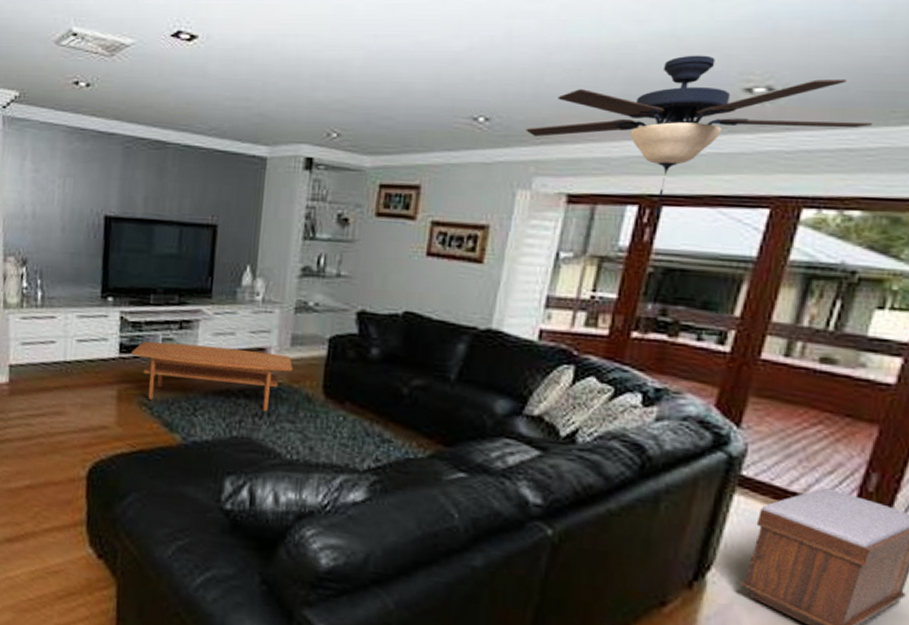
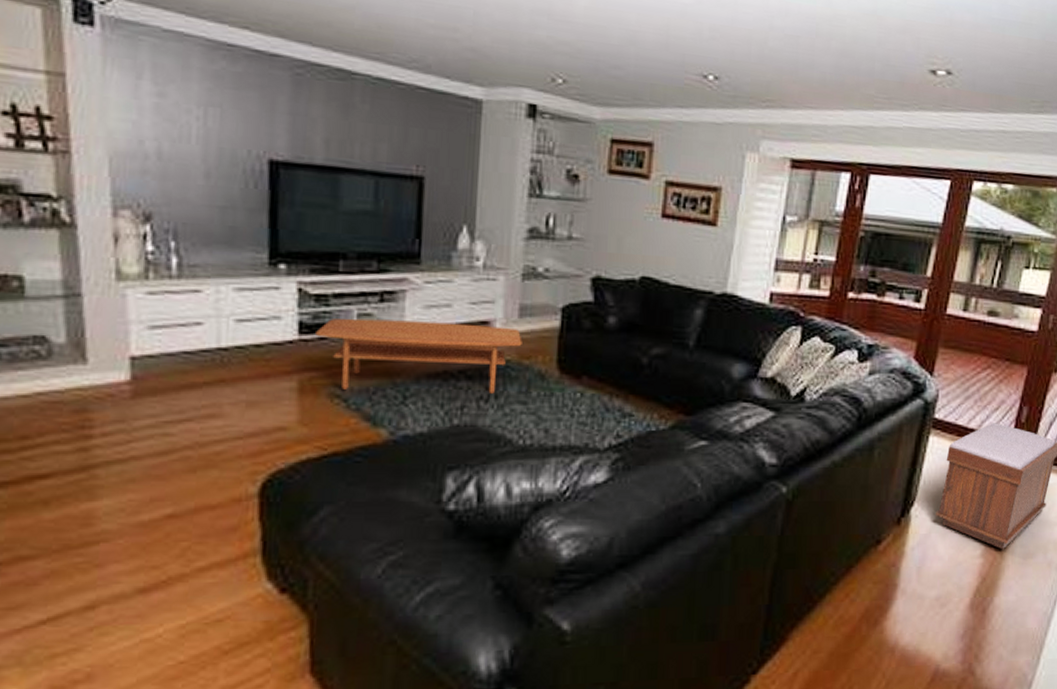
ceiling fan: present [526,55,874,216] -> none [752,34,1020,183]

